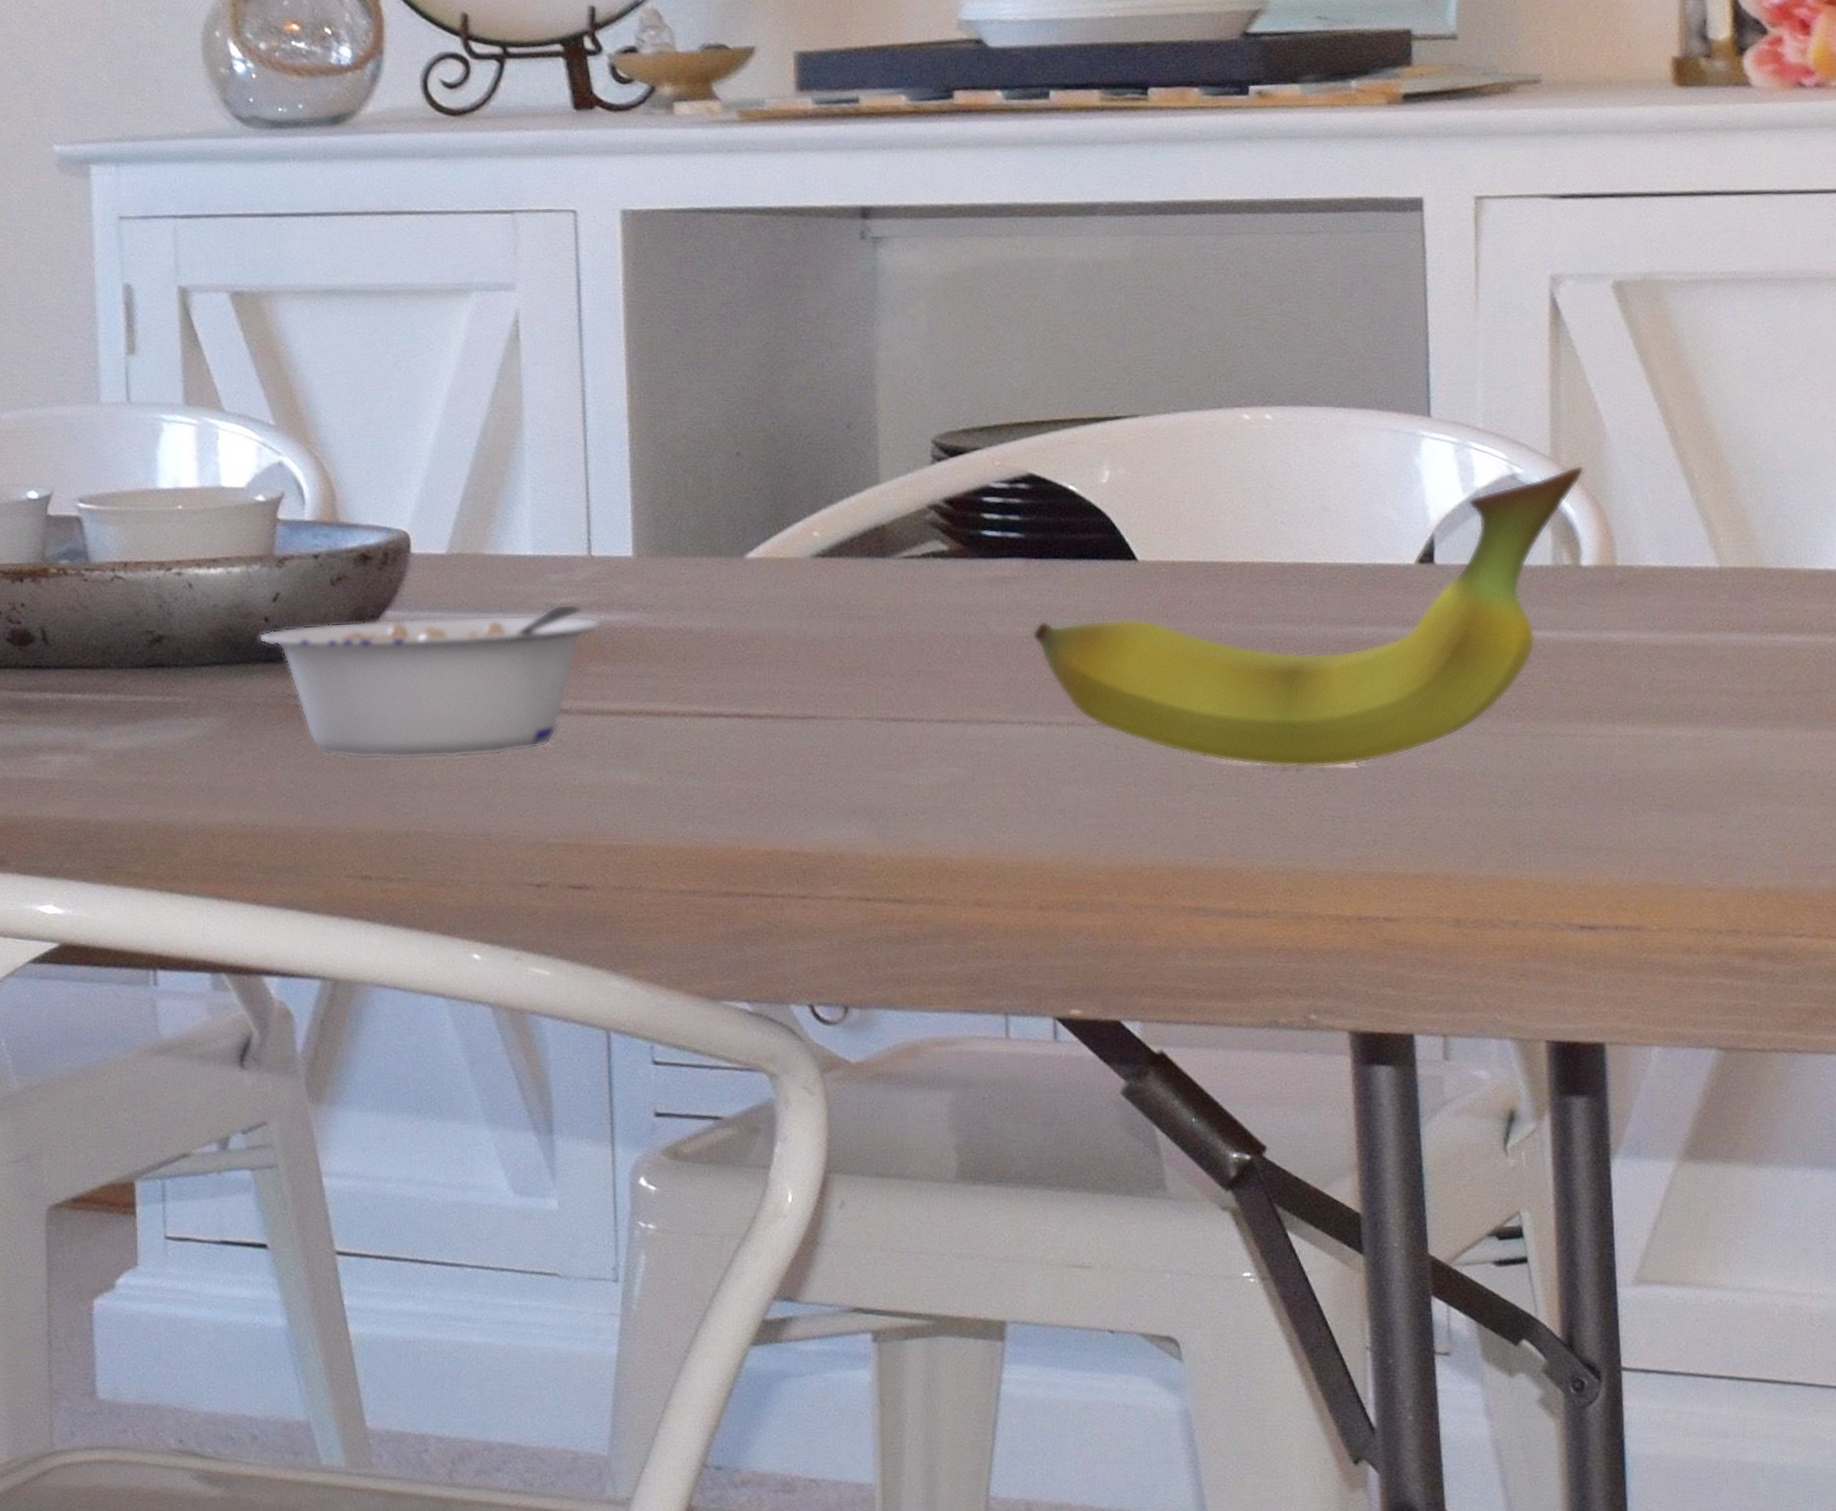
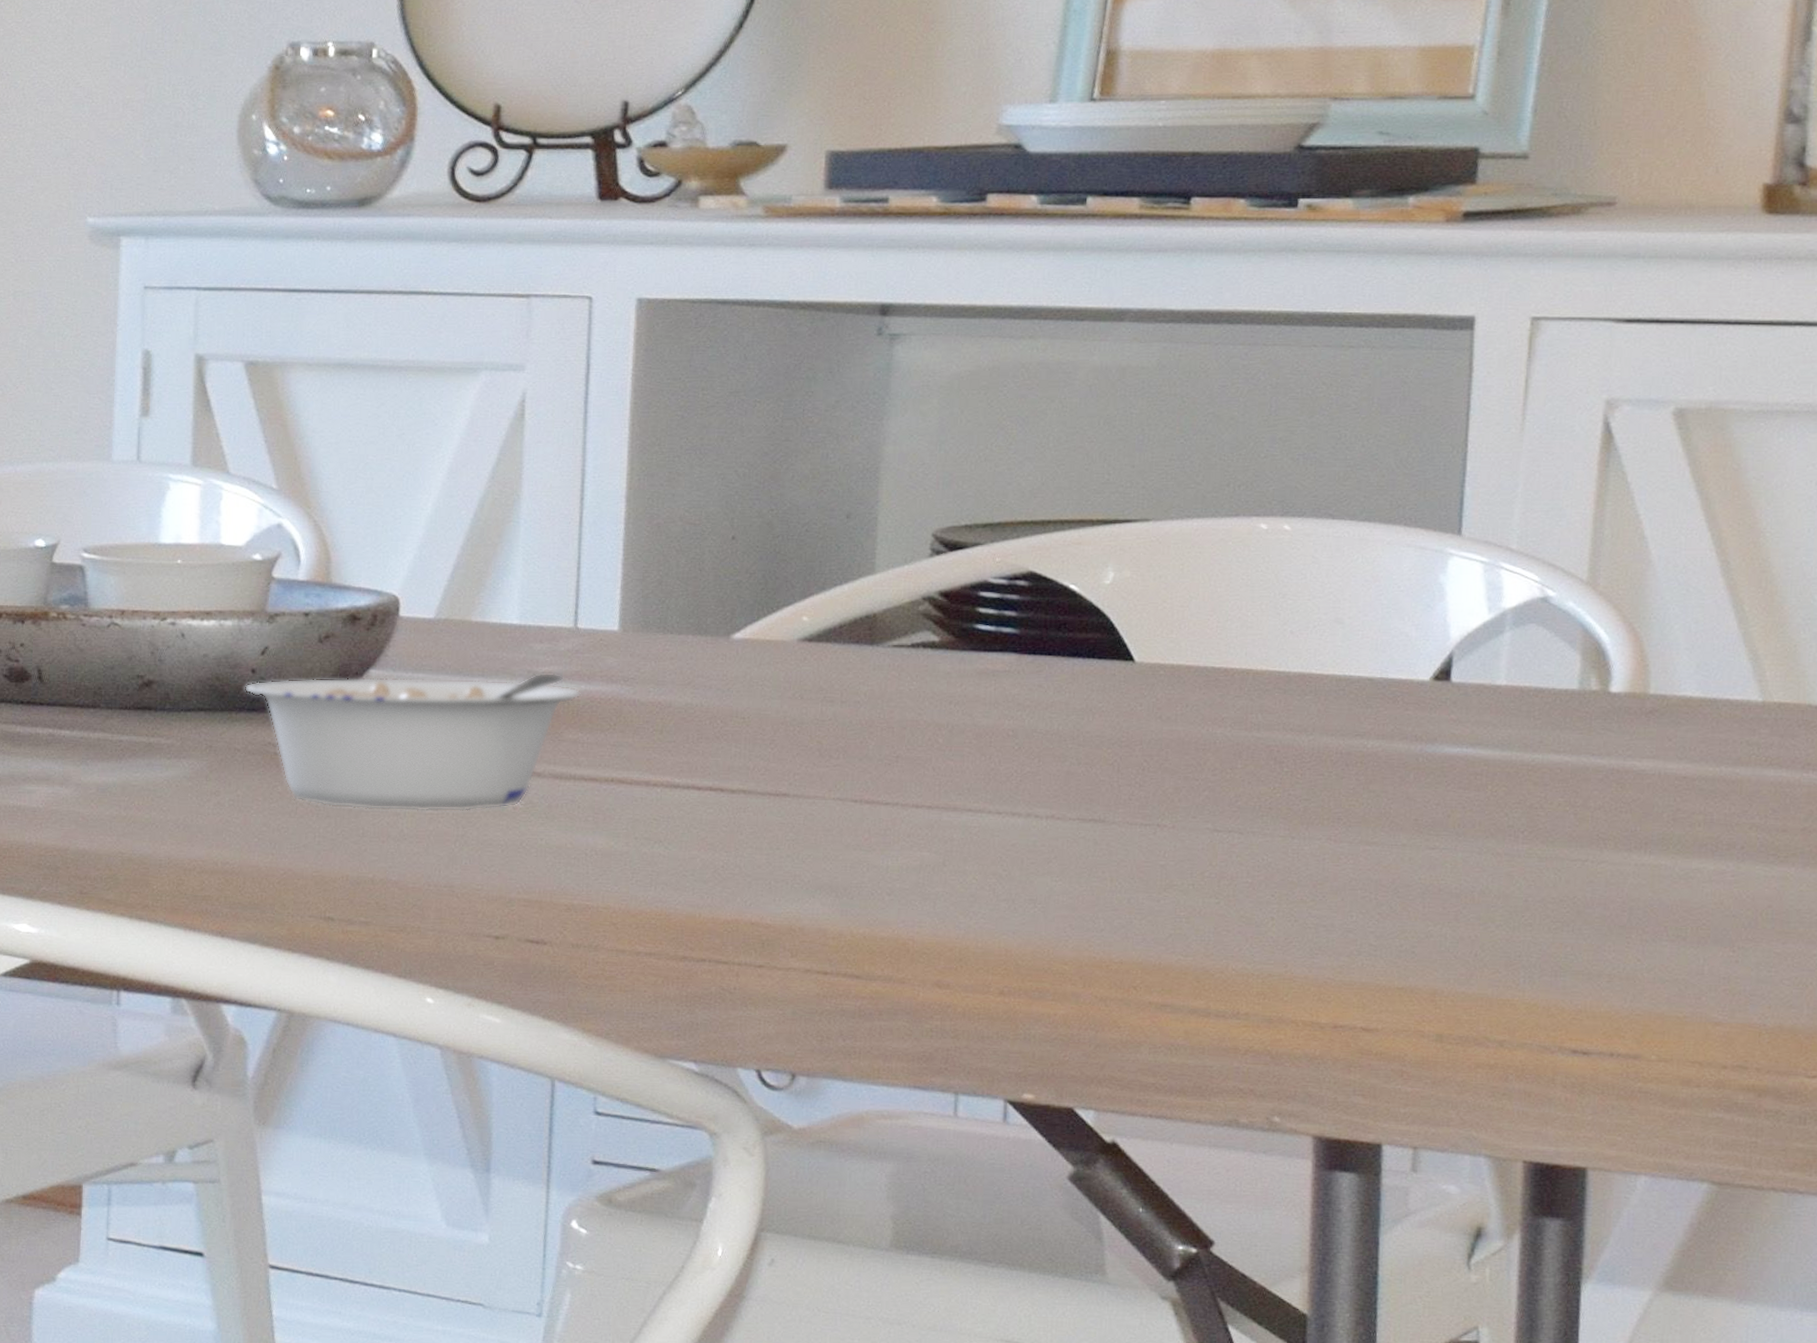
fruit: present [1032,465,1585,769] -> none [1017,591,1624,877]

